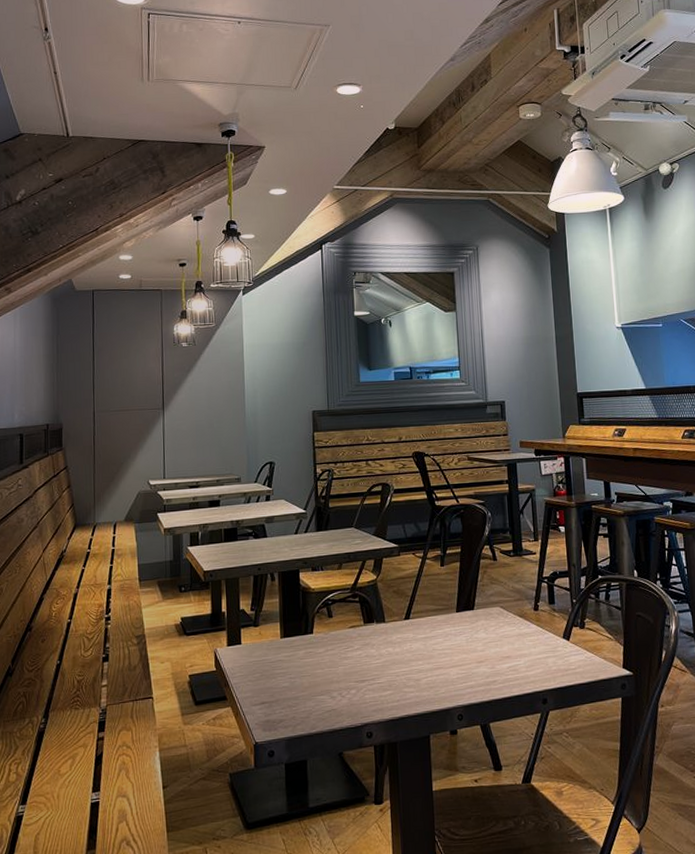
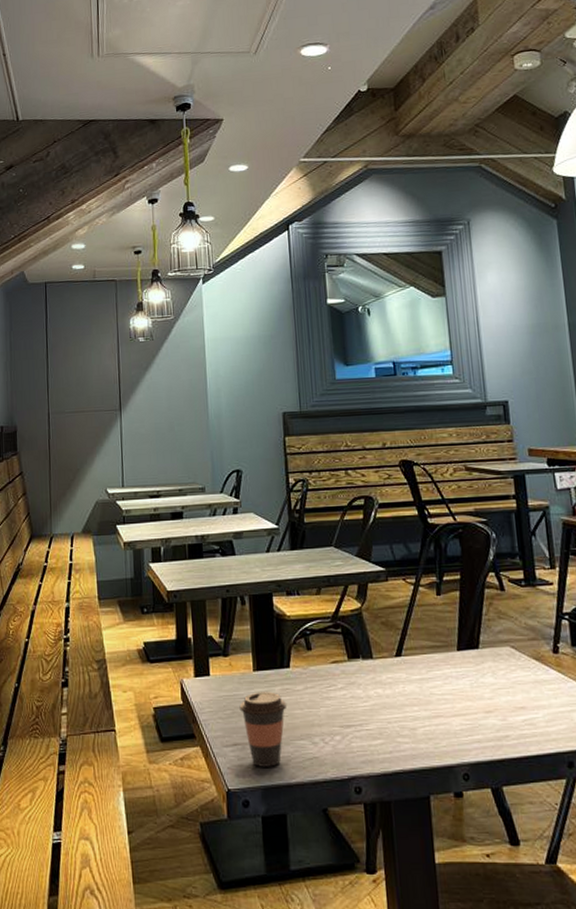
coffee cup: none [267,655,310,721] -> present [239,692,287,767]

